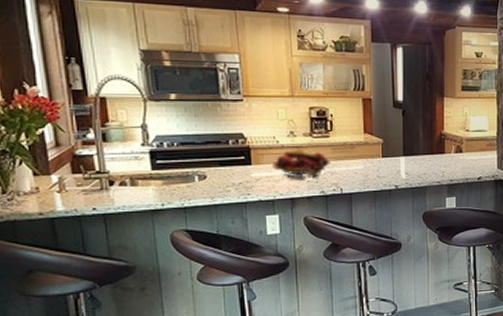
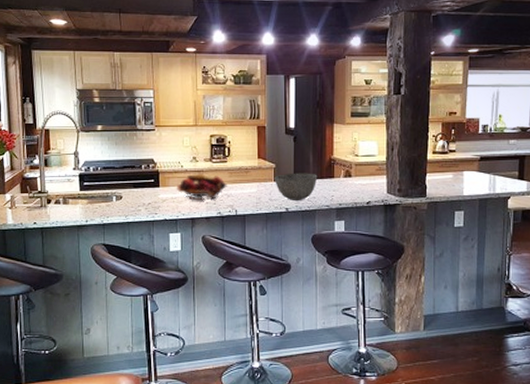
bowl: none [382,148,428,178] -> present [274,173,318,202]

